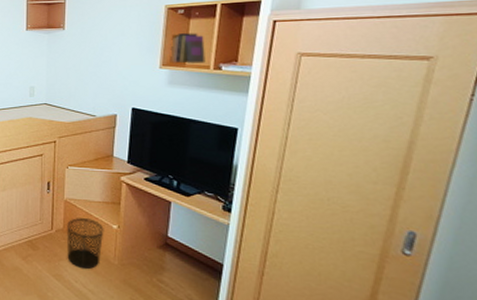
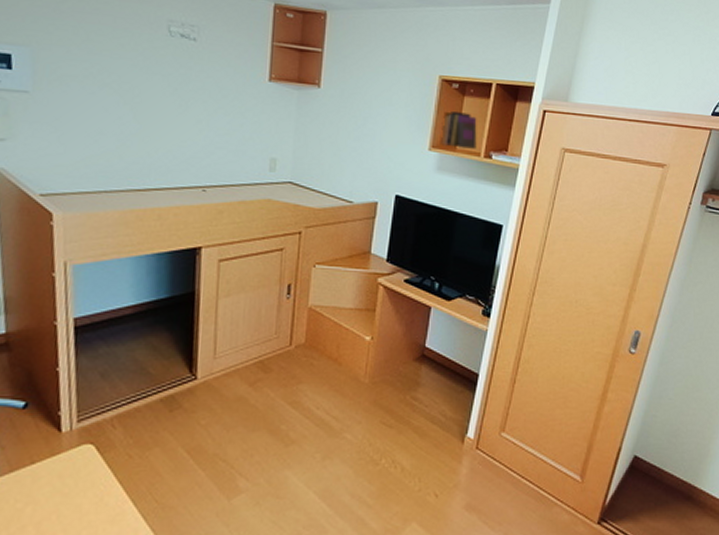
waste bin: present [67,218,104,269] -> none [308,329,355,391]

